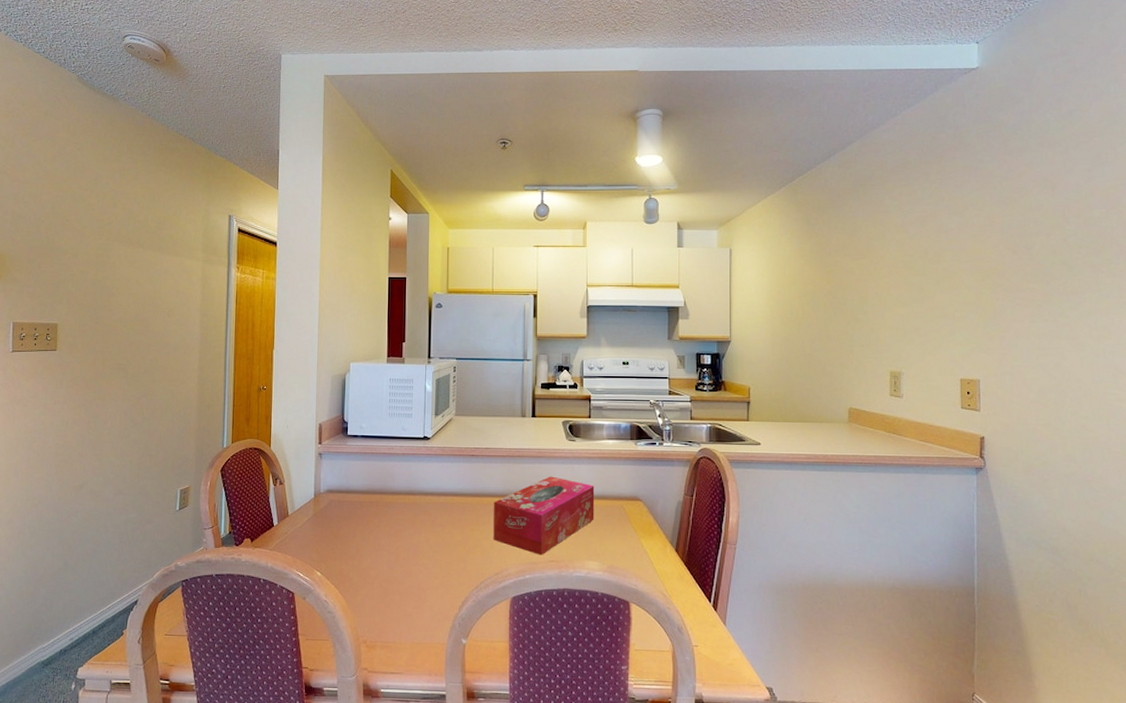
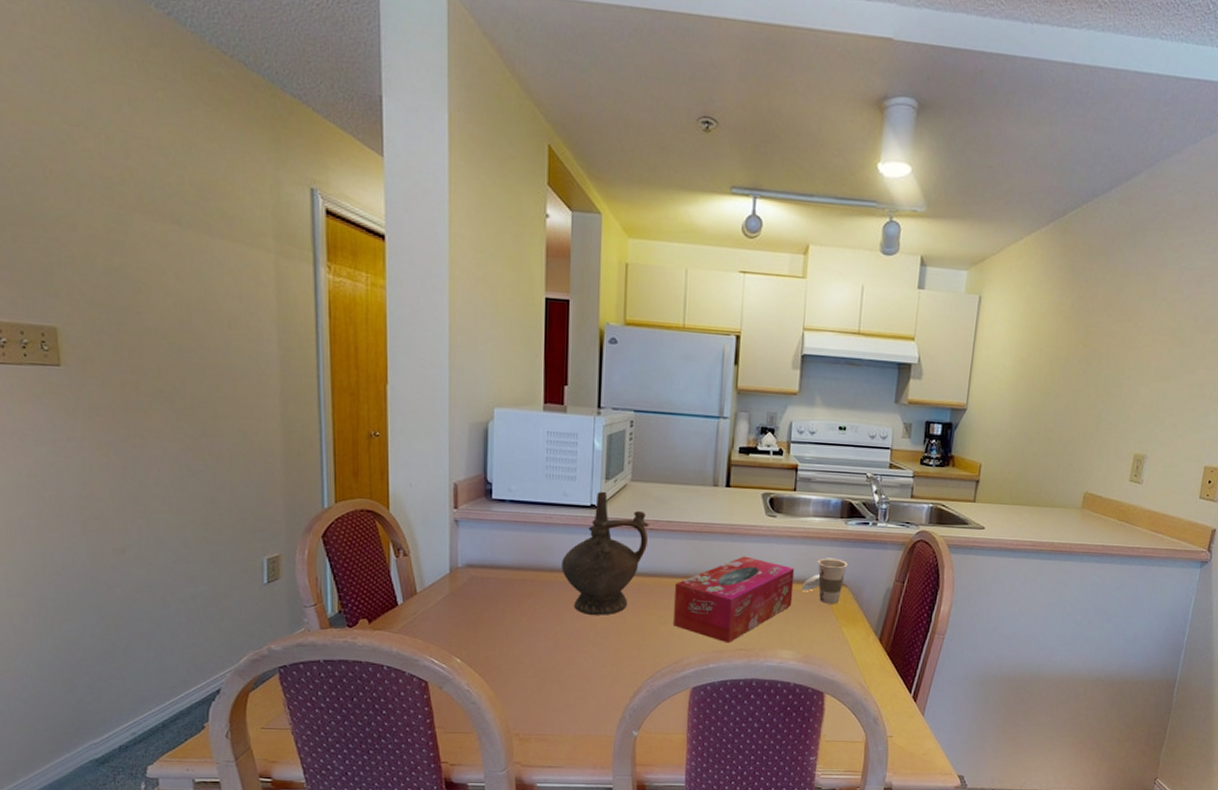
ceremonial vessel: none [401,425,471,532] -> present [562,491,650,615]
cup: none [602,475,641,518] -> present [802,558,849,604]

